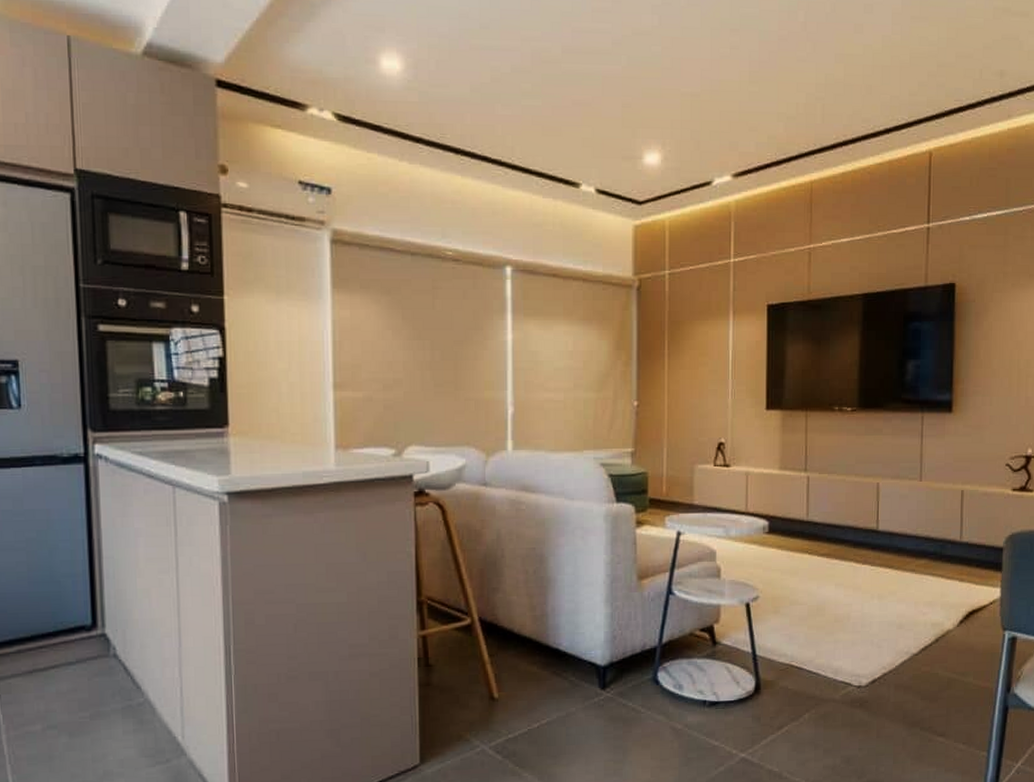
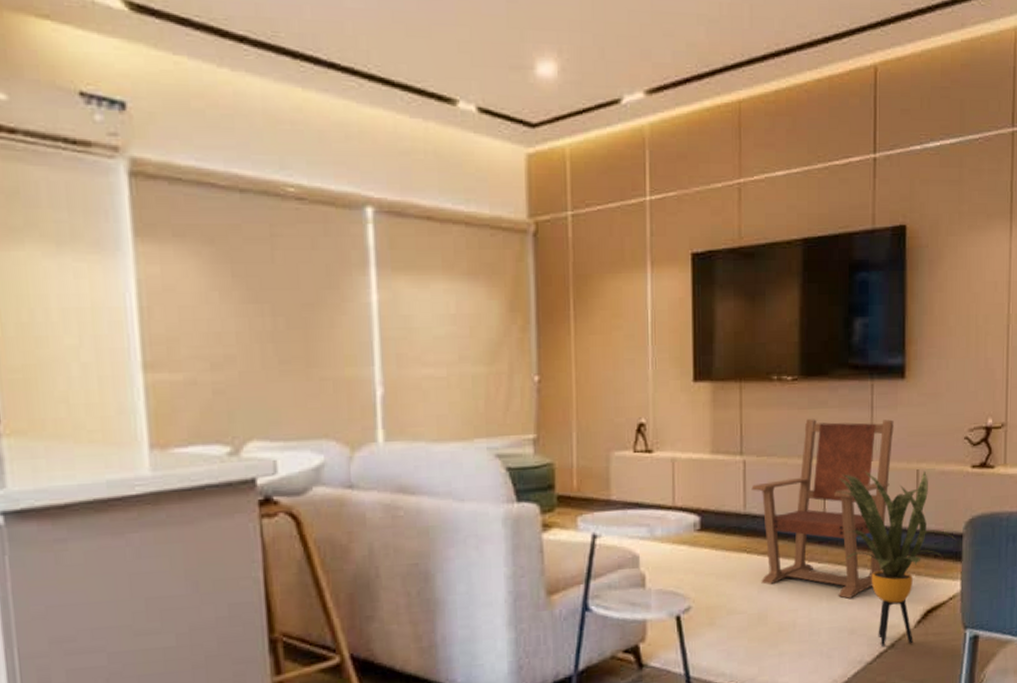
armchair: none [814,444,941,598] -> present [751,419,894,599]
house plant: none [887,489,997,641] -> present [834,470,957,646]

